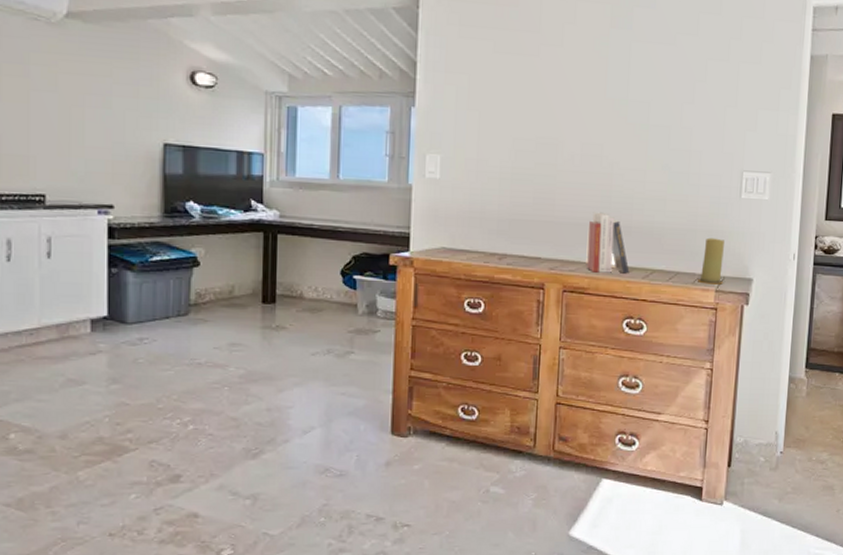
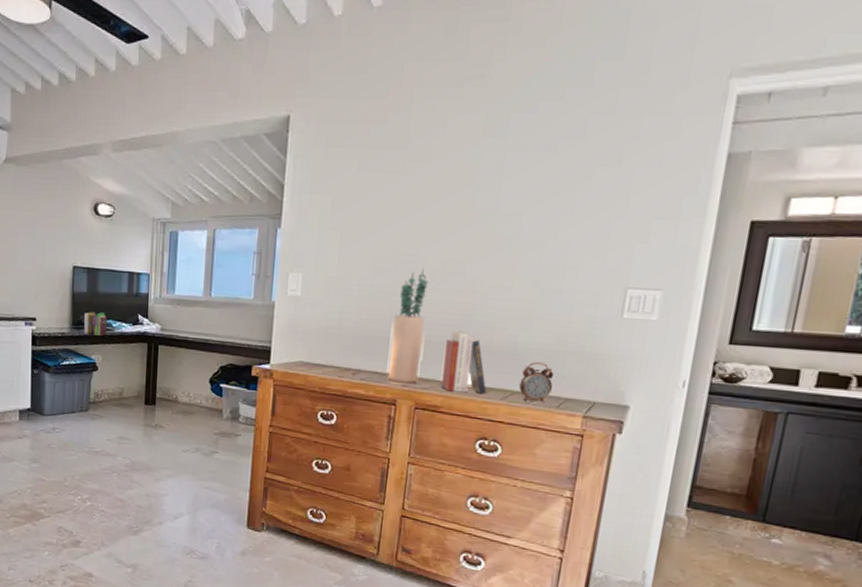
books: none [180,197,211,225] -> present [84,312,108,336]
vase: none [534,151,569,267] -> present [387,268,429,384]
alarm clock: none [658,241,688,280] -> present [519,362,554,404]
candle: present [698,237,724,285] -> none [563,360,598,411]

